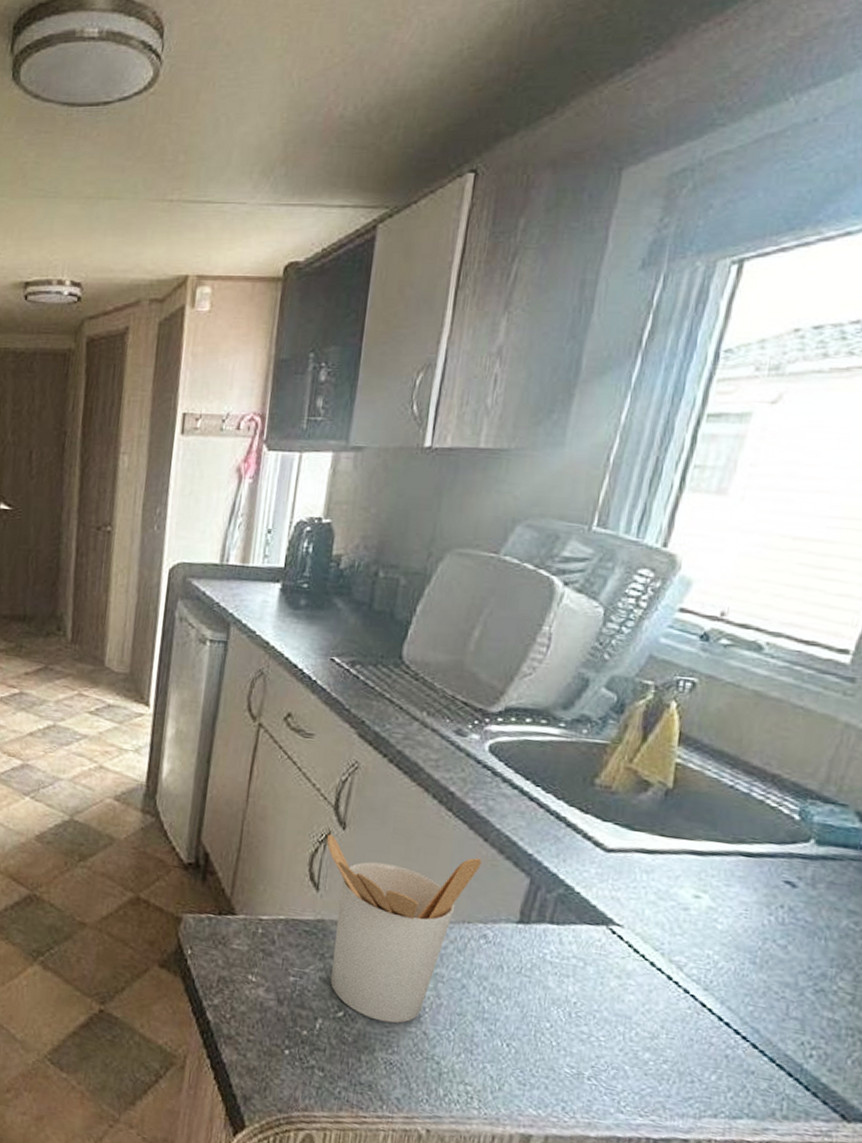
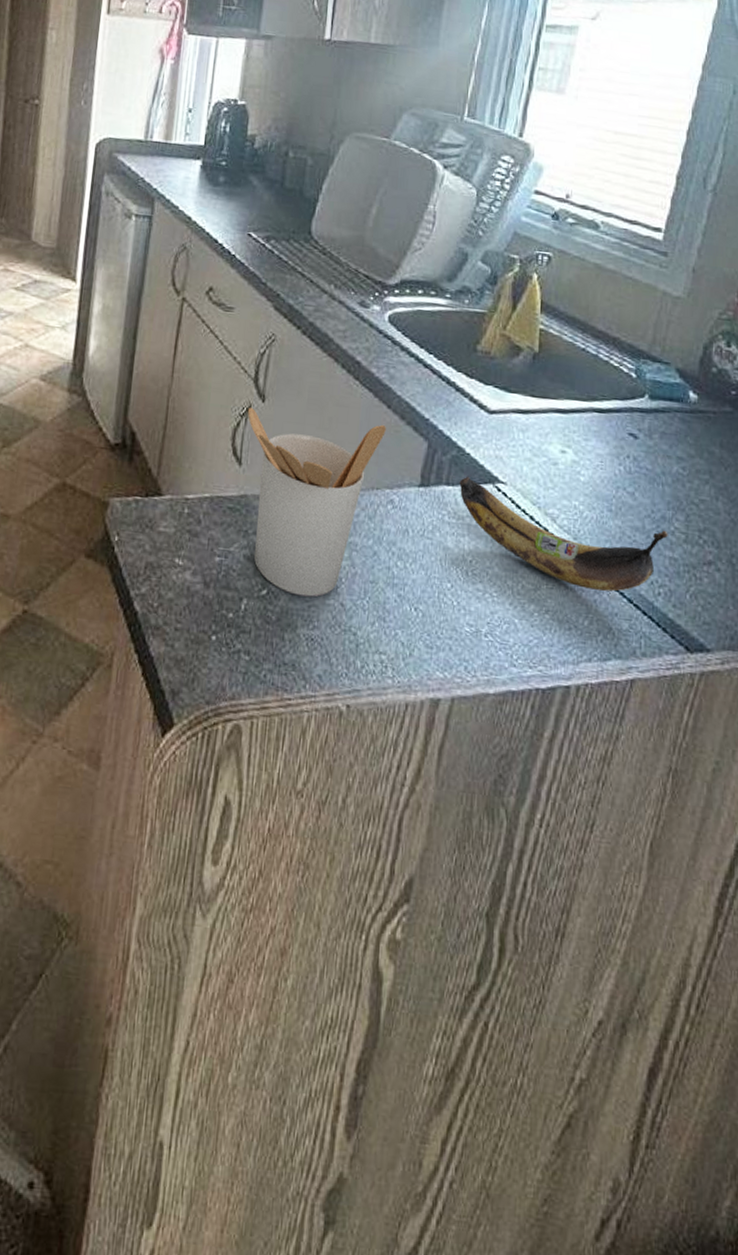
banana: none [565,915,829,1049] -> present [459,476,668,592]

